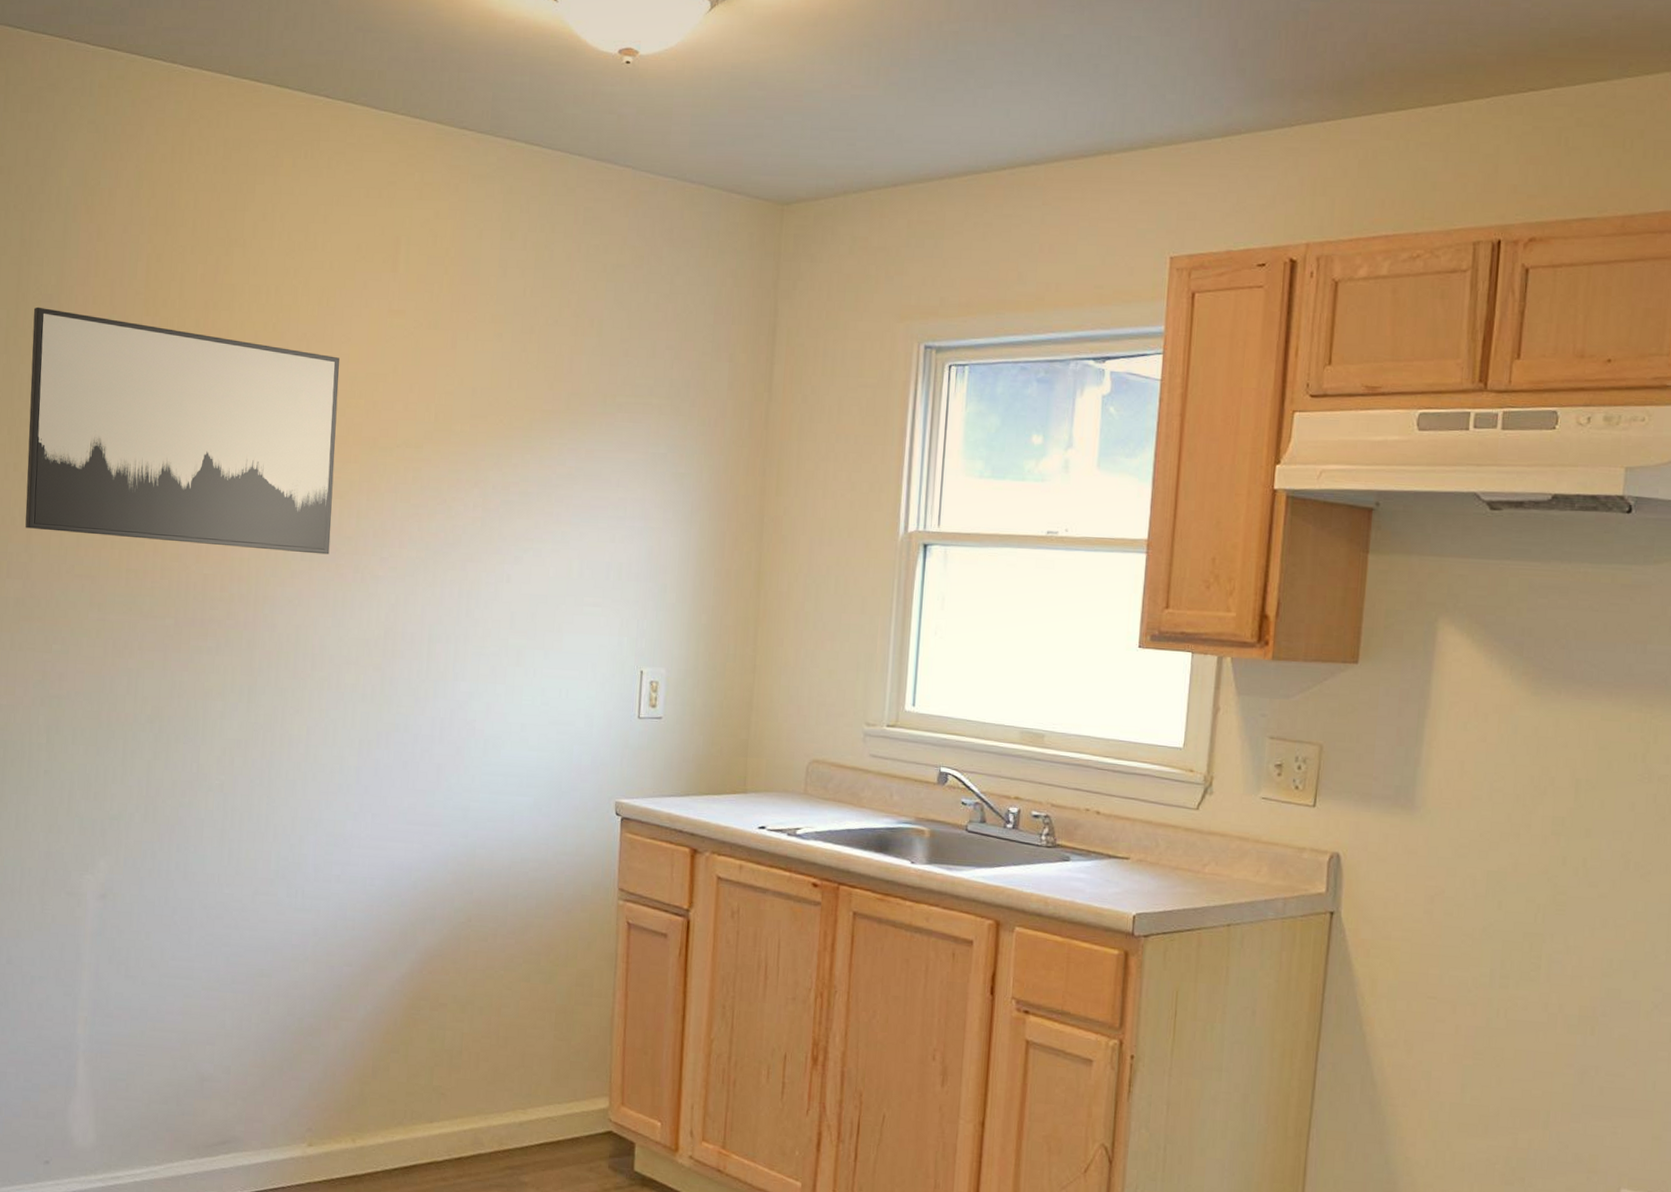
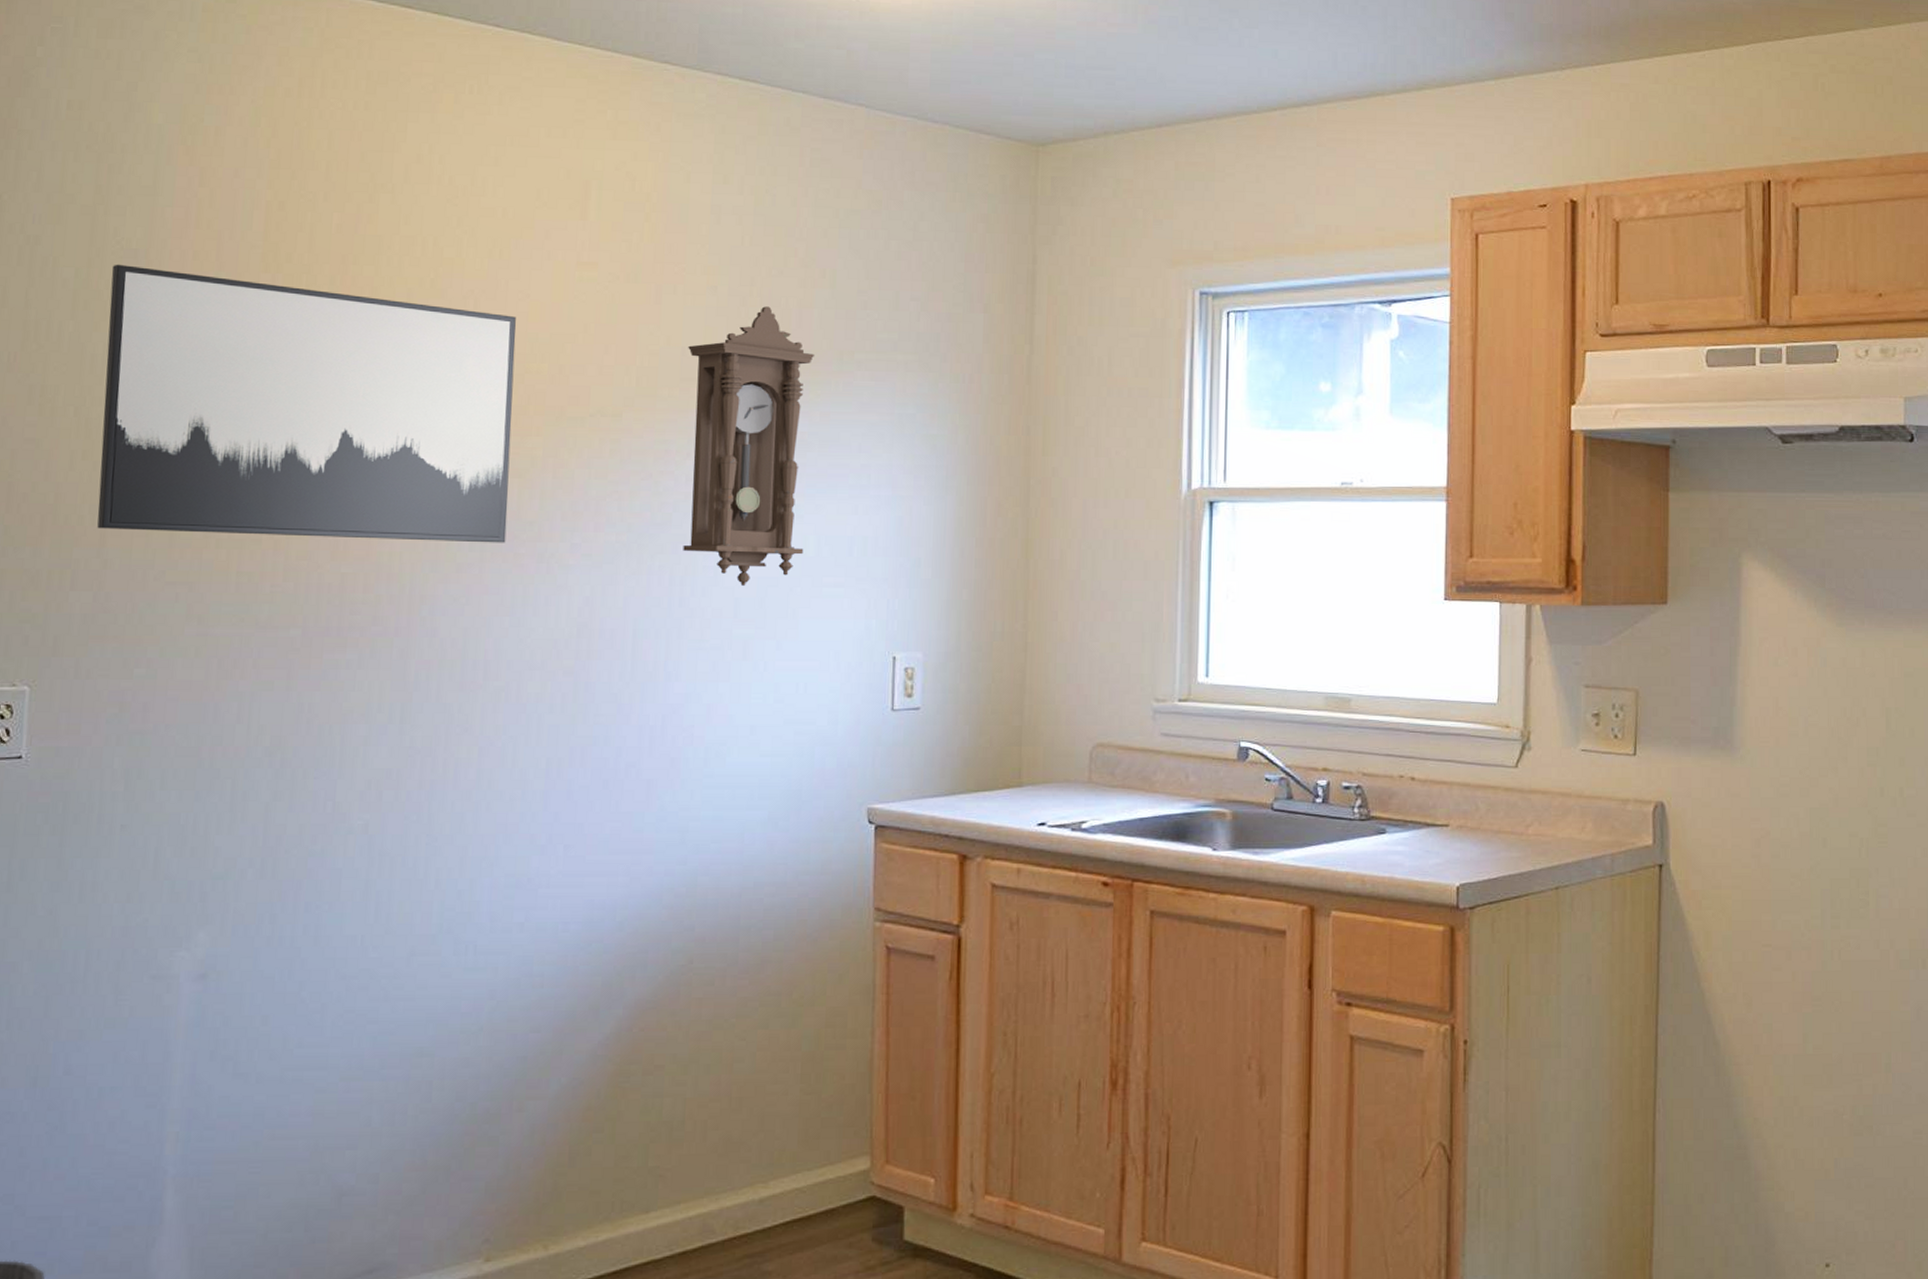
pendulum clock: none [470,352,583,601] -> present [683,306,815,586]

